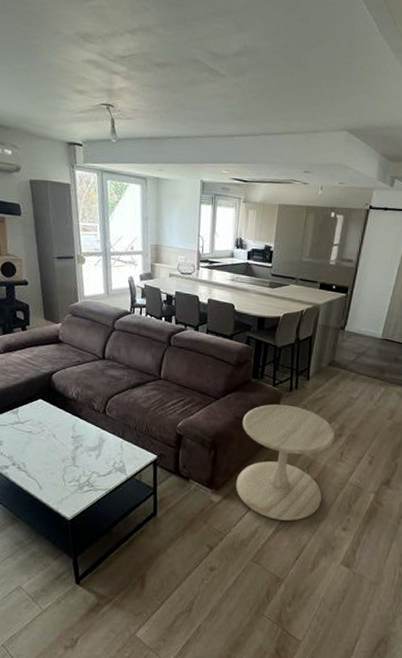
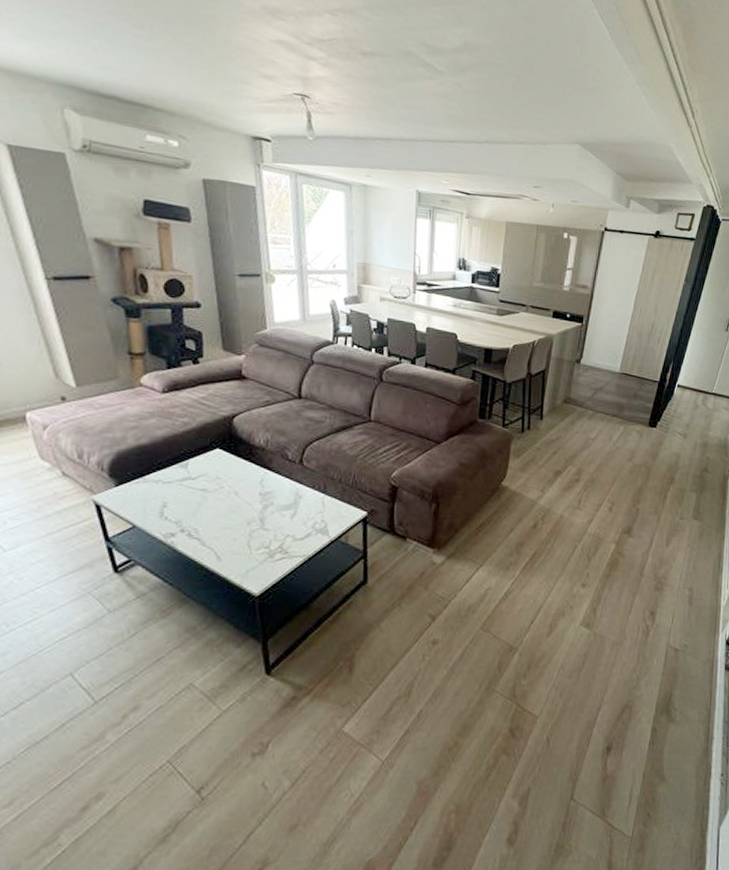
side table: present [236,404,336,521] -> none [461,447,573,580]

